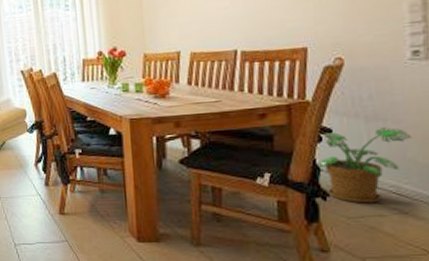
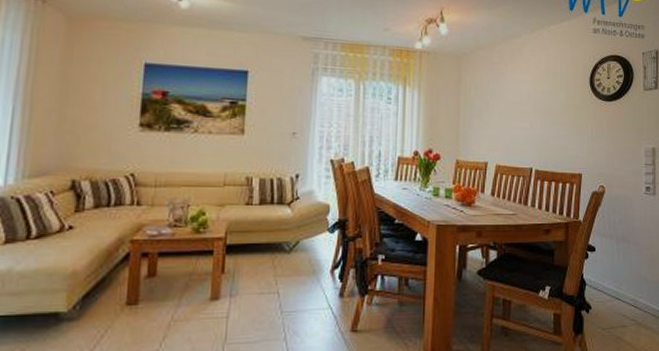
potted plant: present [318,127,412,204] -> none [584,248,644,316]

